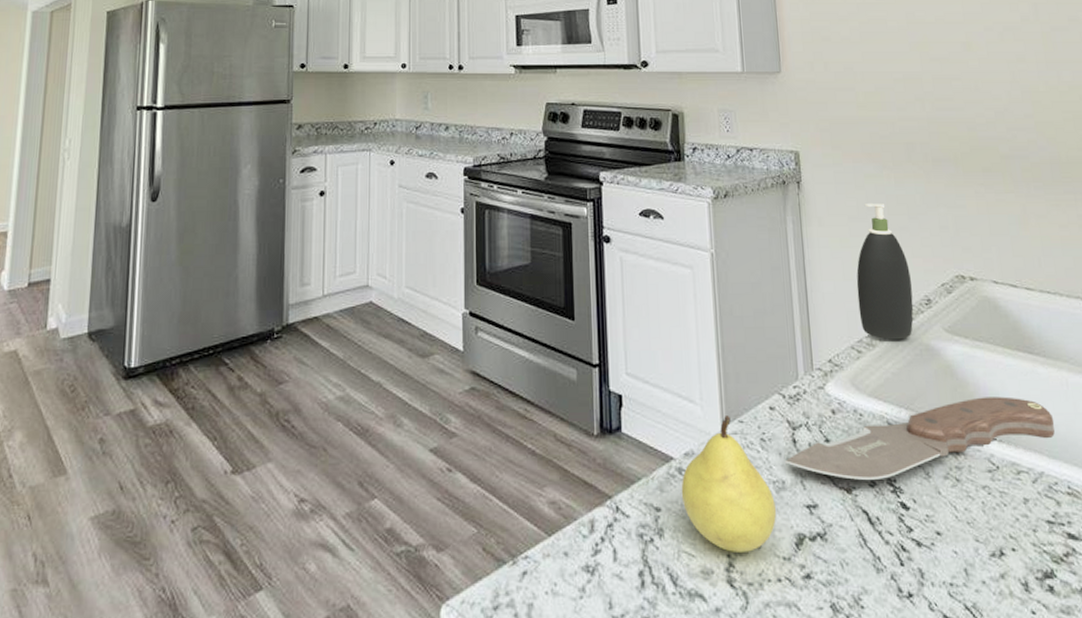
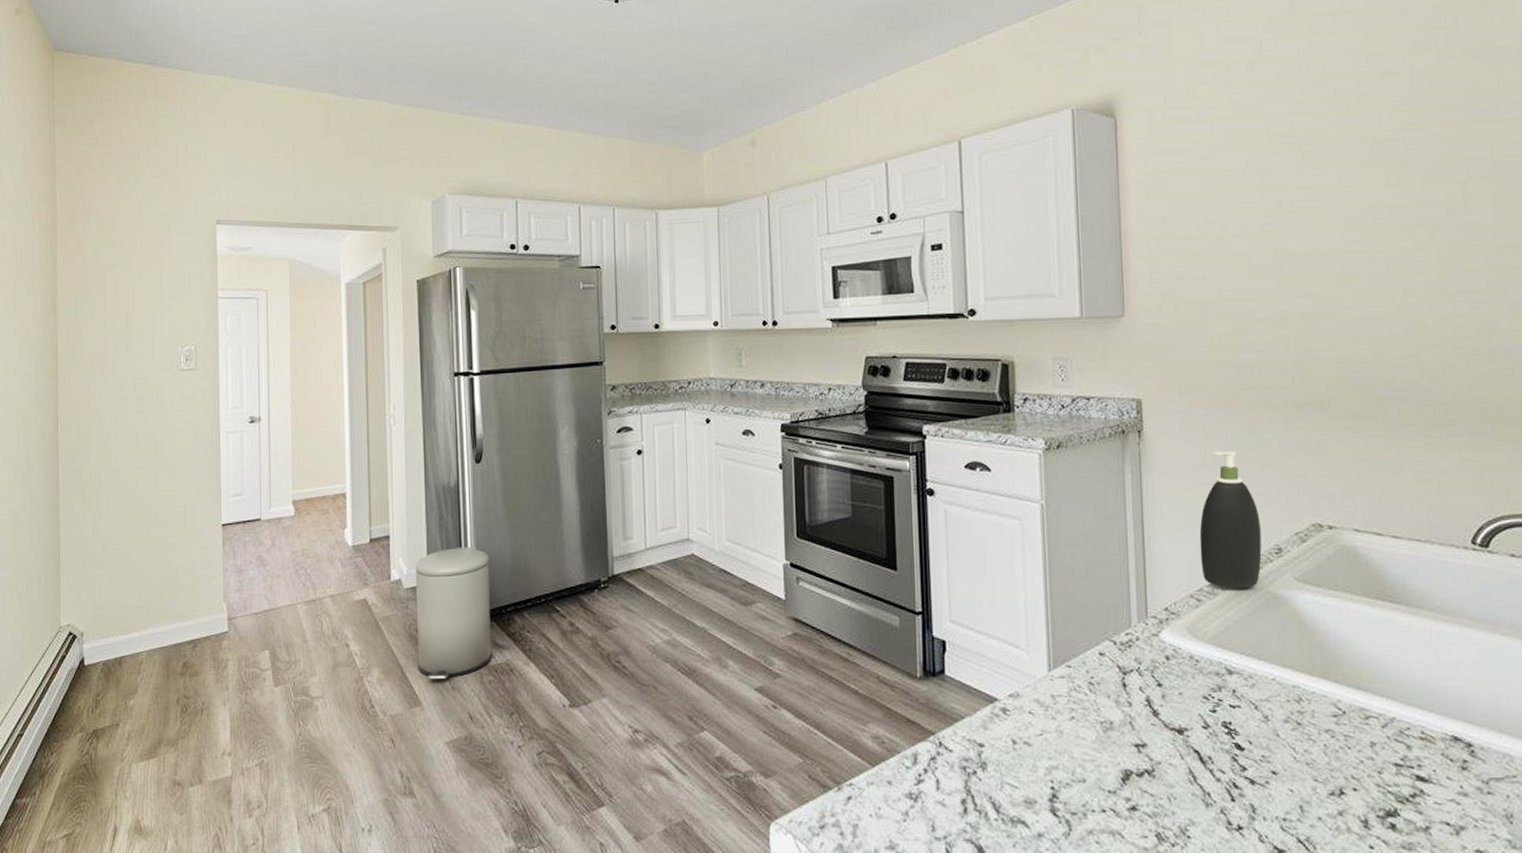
pedal bin: none [67,292,157,444] -> present [415,547,492,680]
fruit: present [681,416,776,552] -> none [1005,661,1102,785]
knife: present [785,396,1055,481] -> none [1114,644,1413,723]

